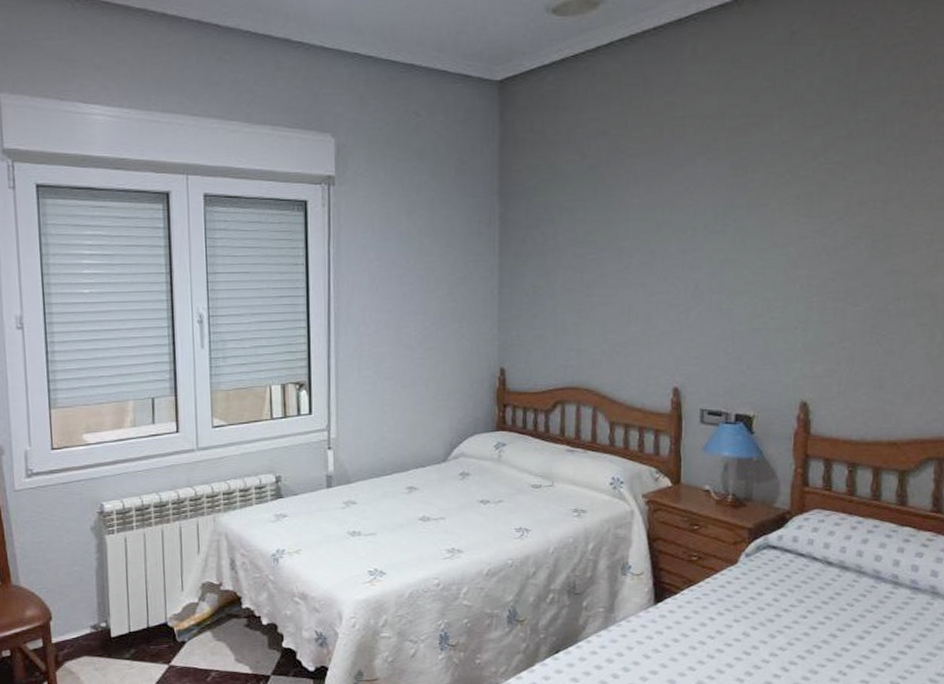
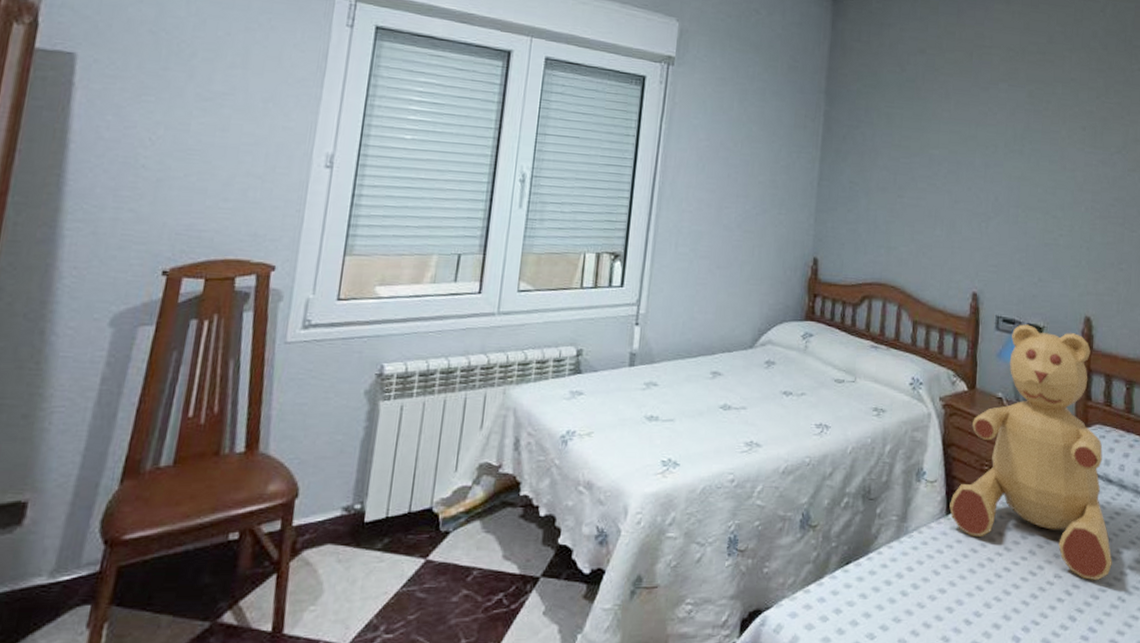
teddy bear: none [658,415,832,657] -> present [949,324,1112,580]

